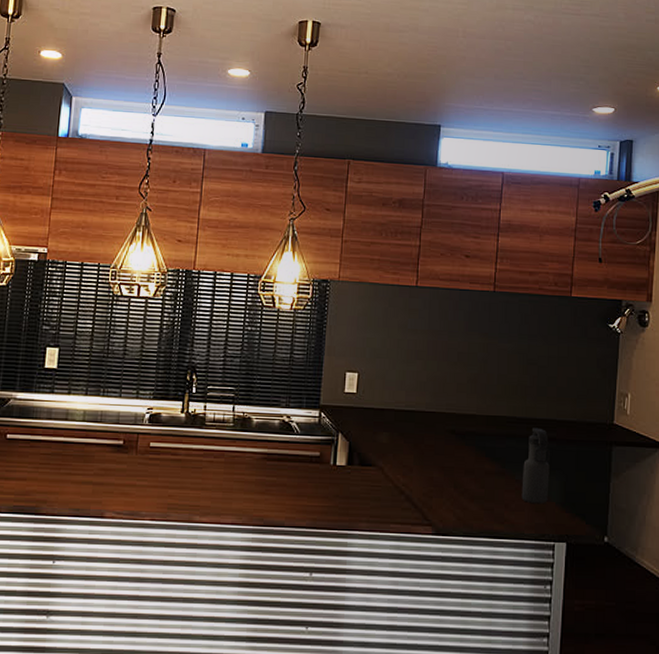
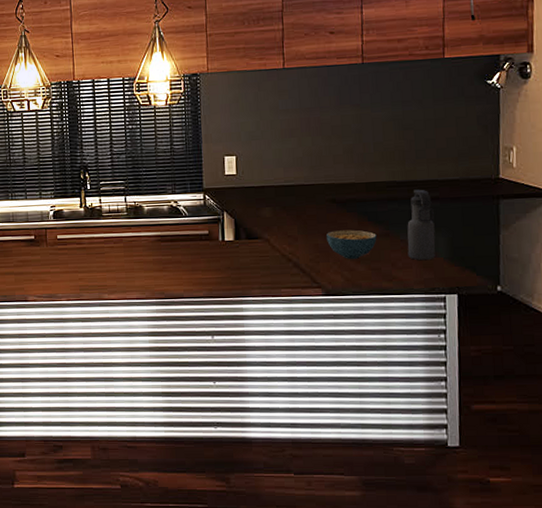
cereal bowl: none [442,464,493,497] -> present [327,230,377,259]

